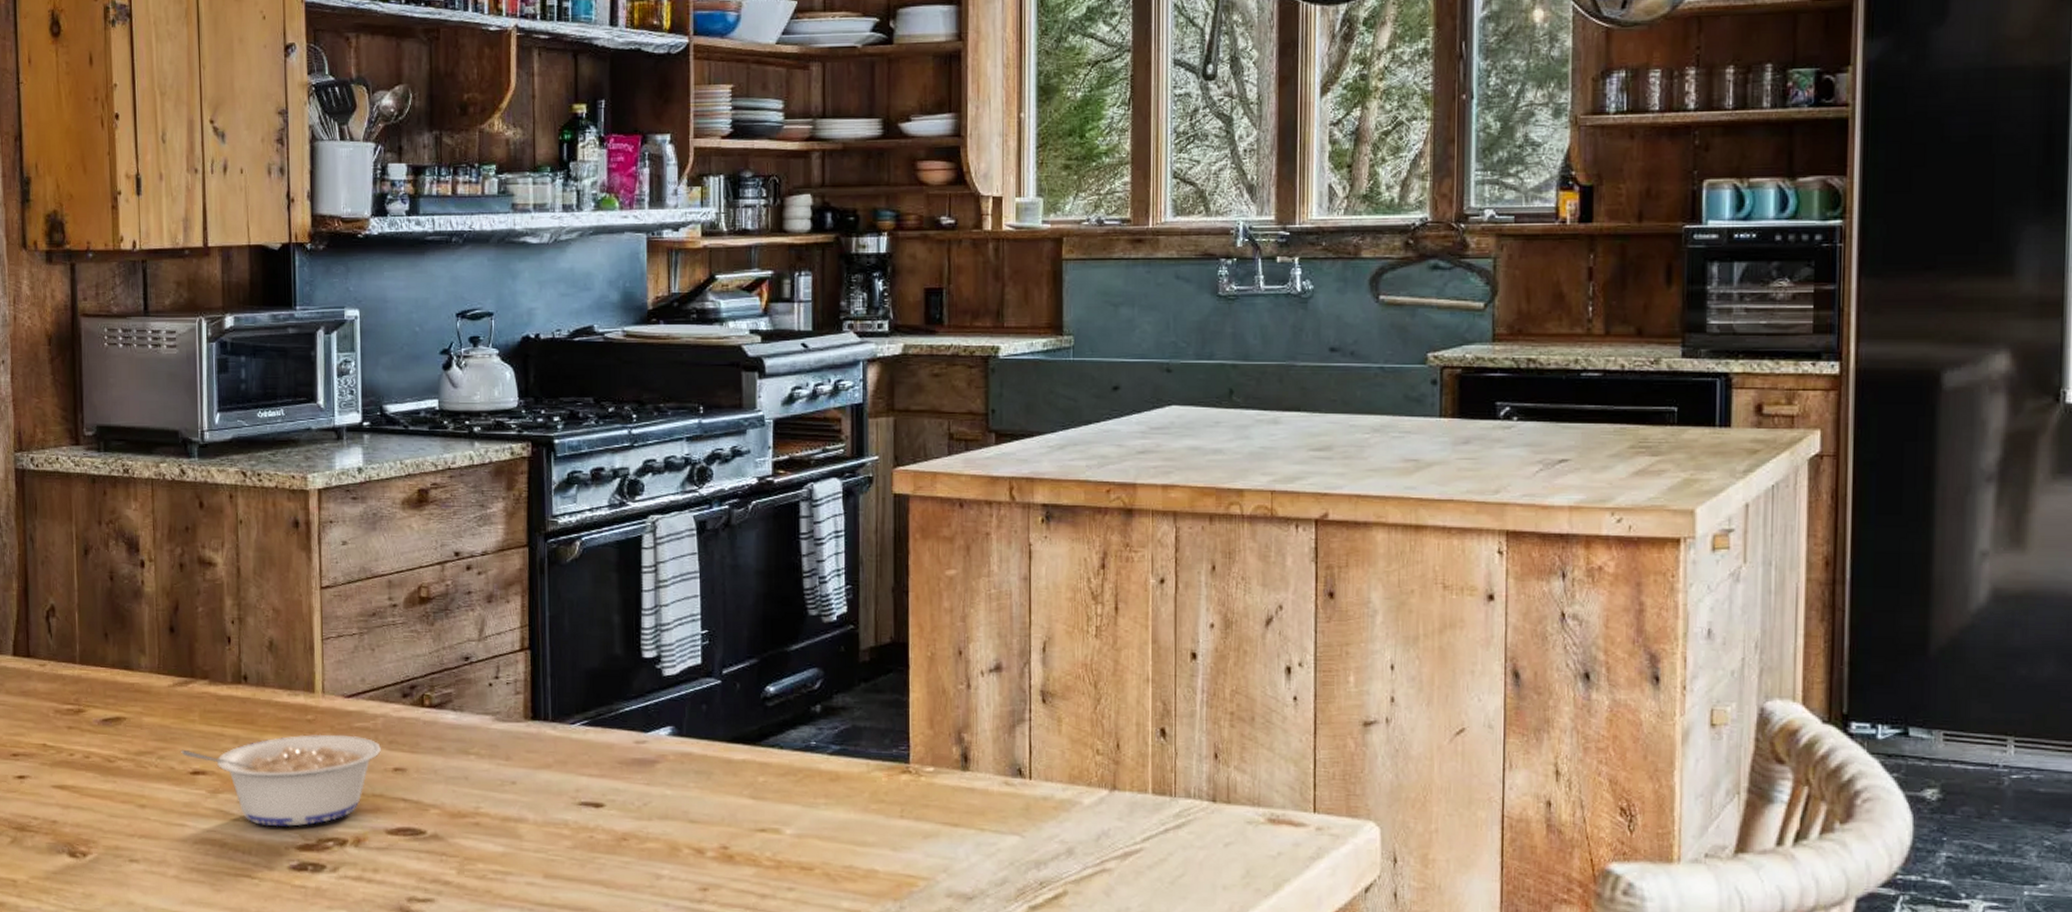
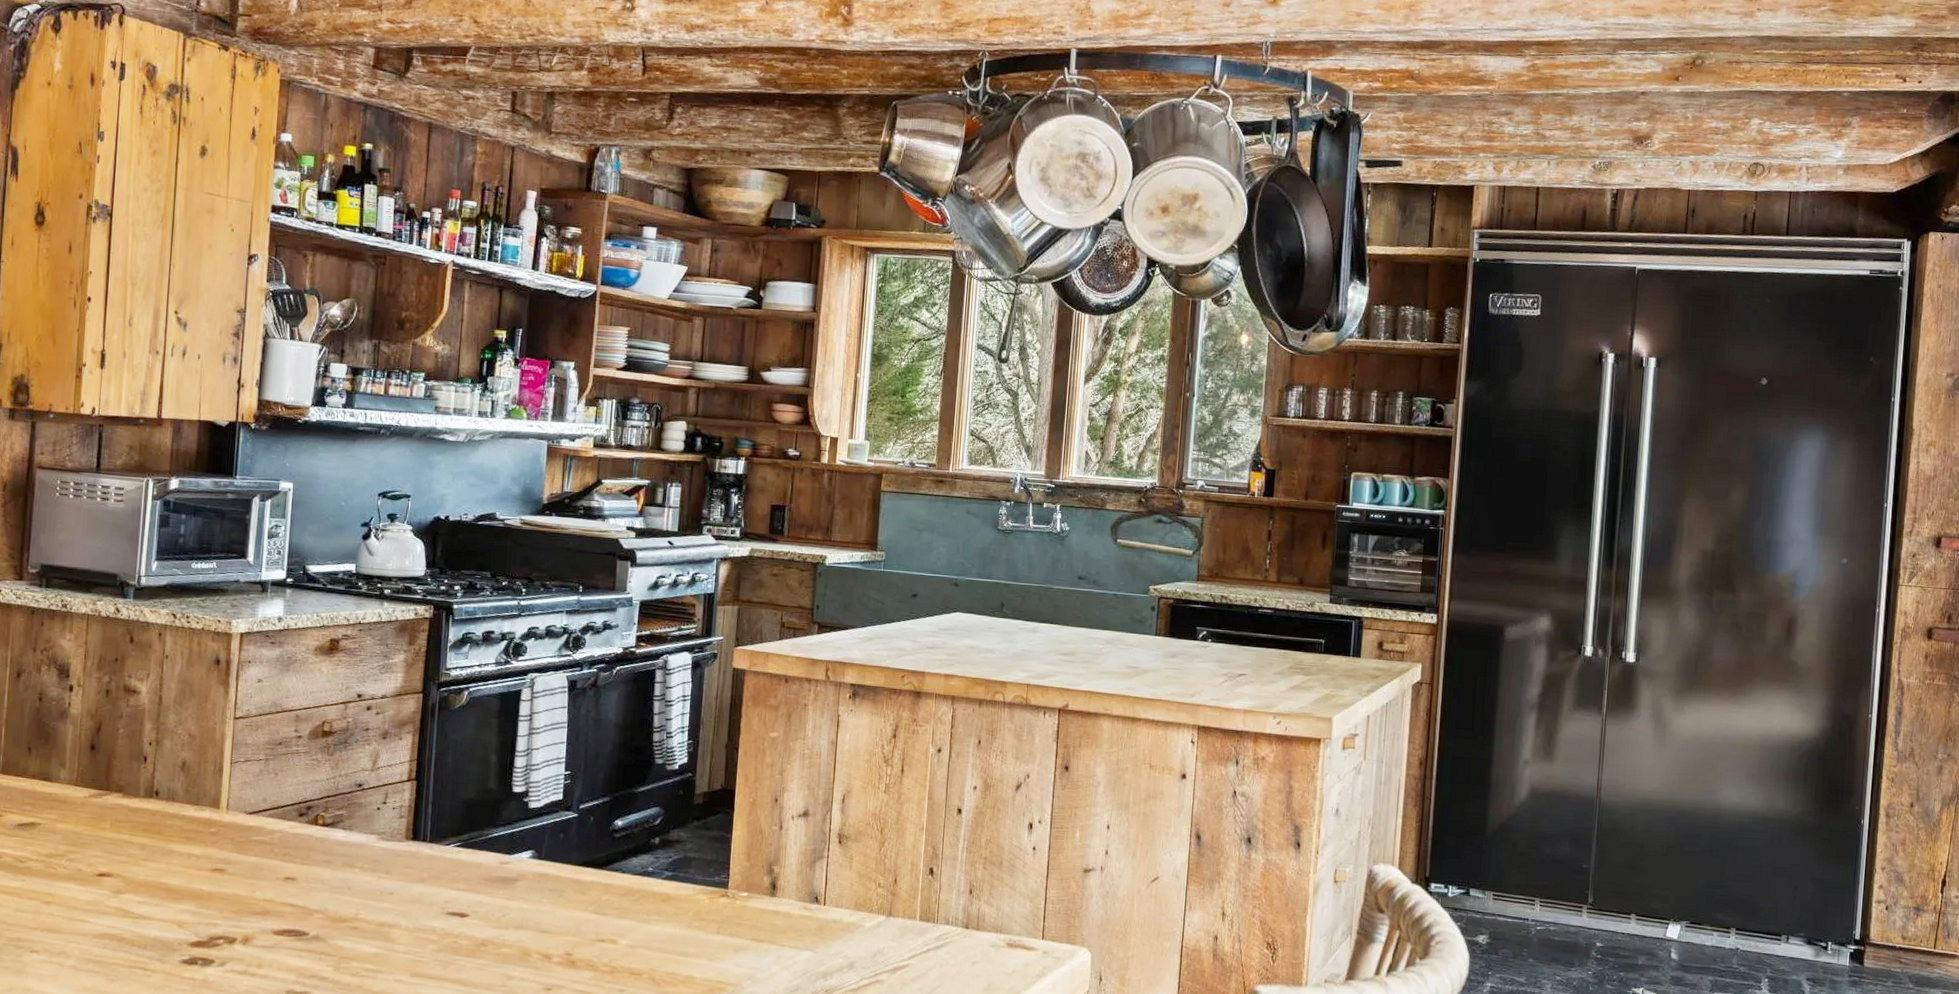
legume: present [181,734,381,827] -> none [90,845,275,925]

